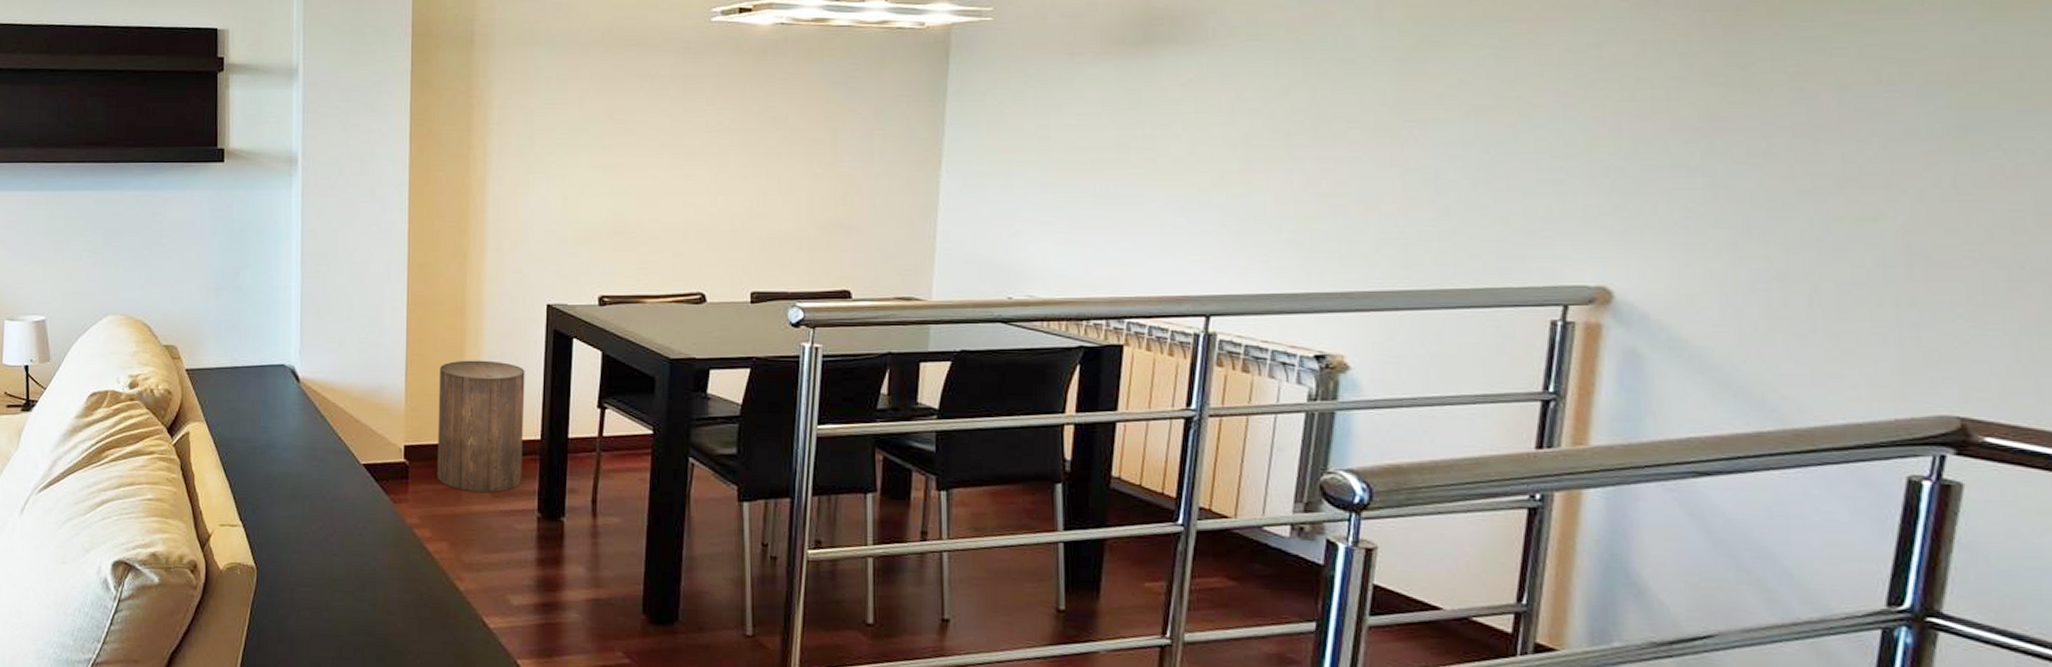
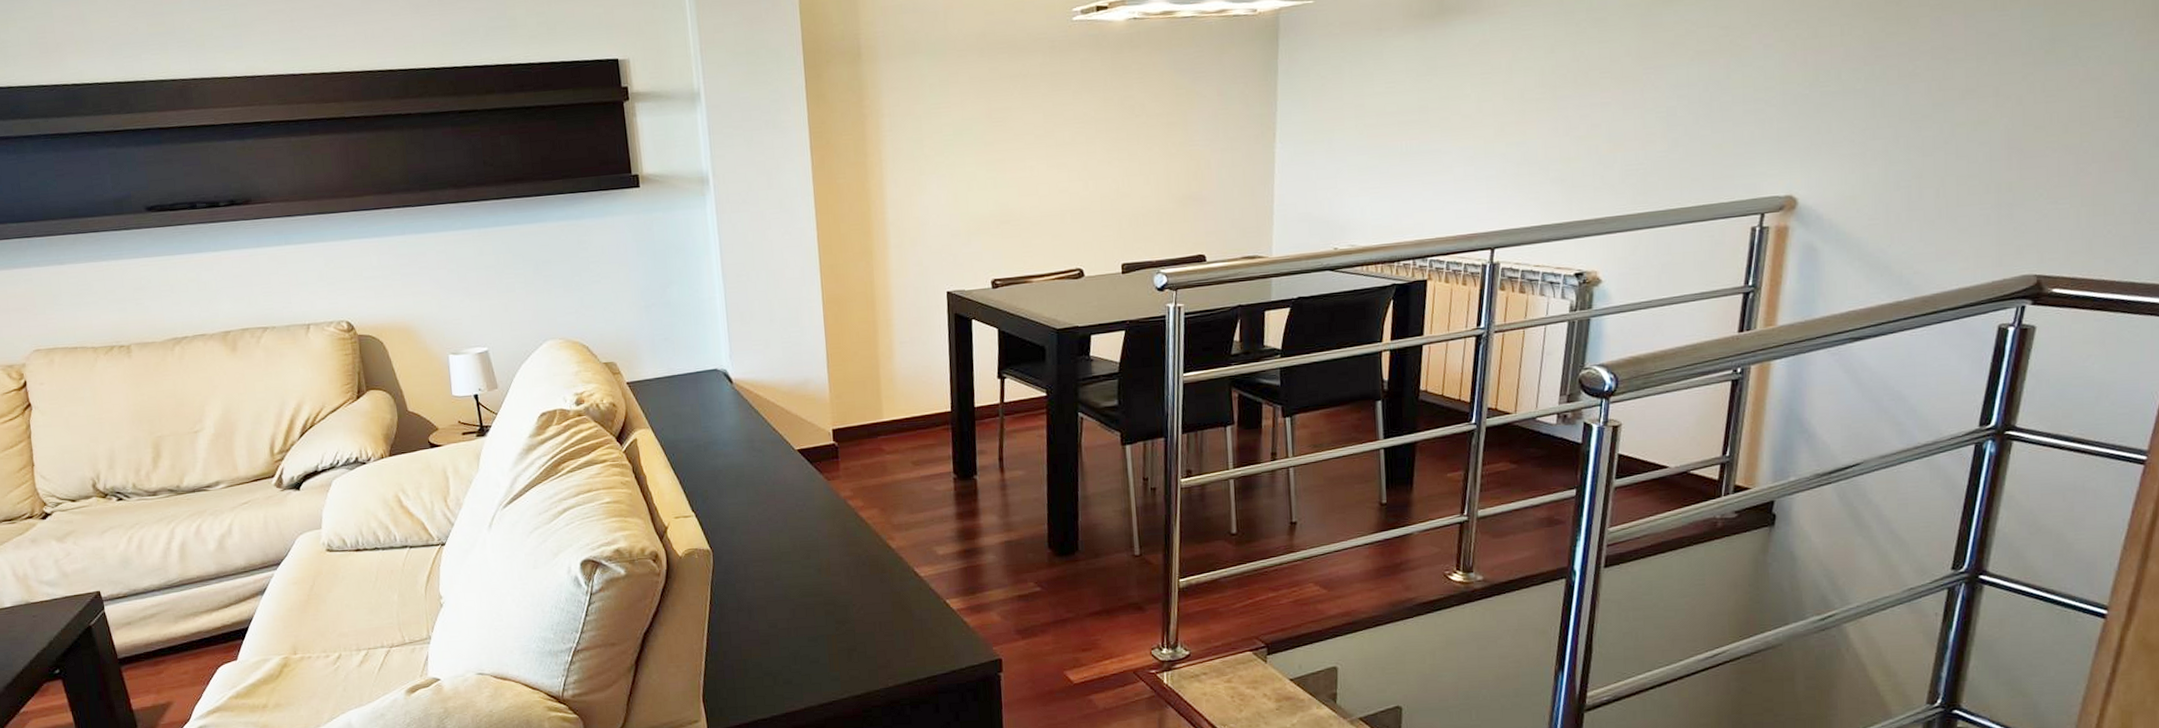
stool: present [436,360,525,493] -> none [857,346,938,463]

